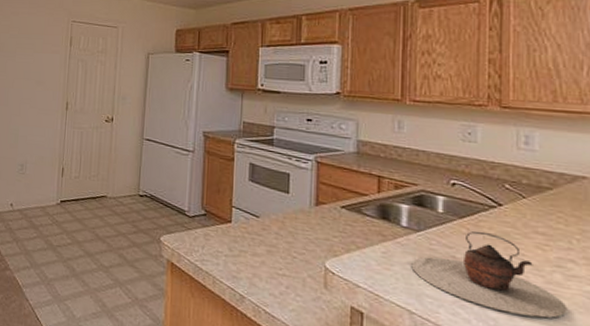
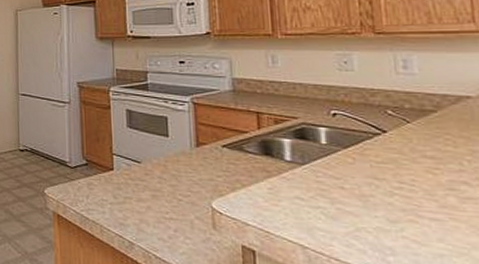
teapot: present [411,231,568,318] -> none [299,159,466,243]

